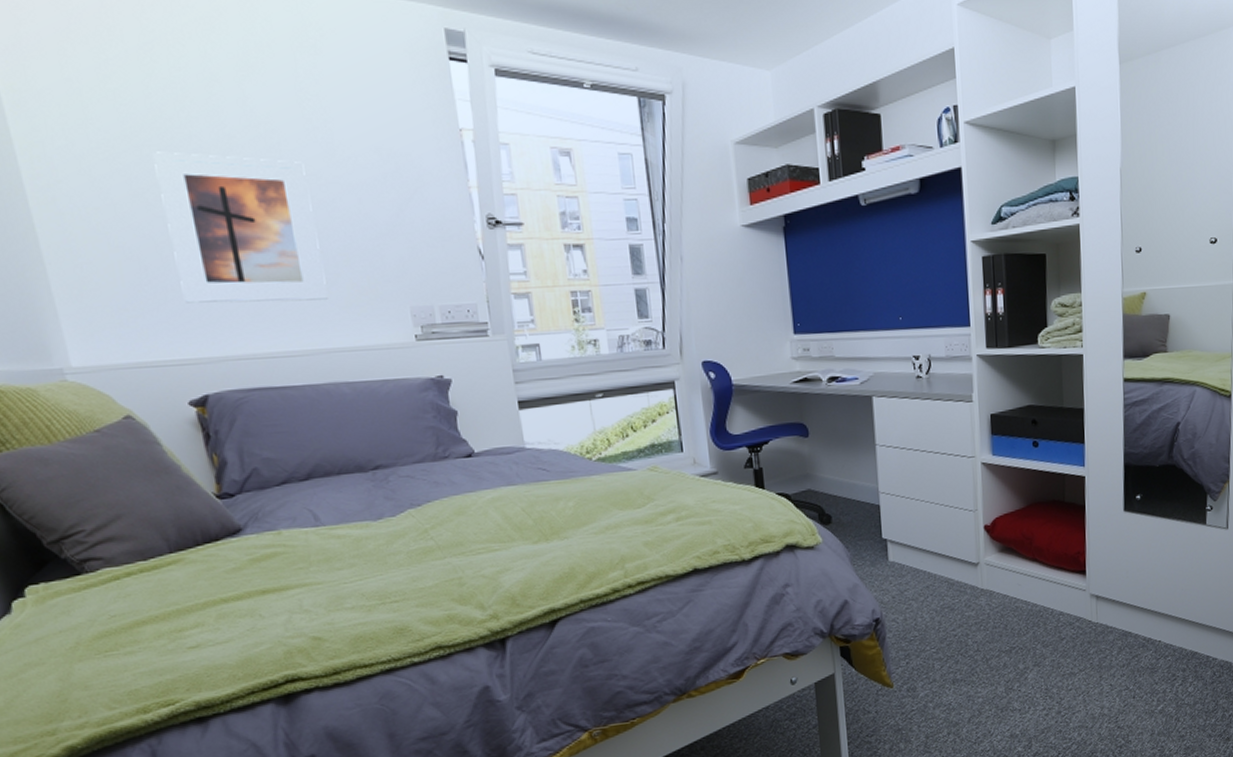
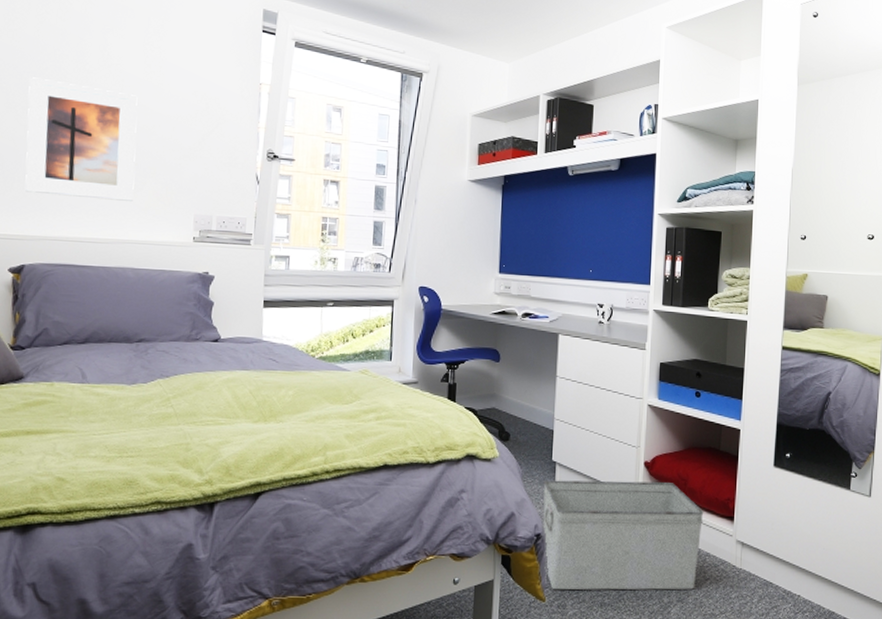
storage bin: none [875,544,1054,674] -> present [542,480,704,590]

